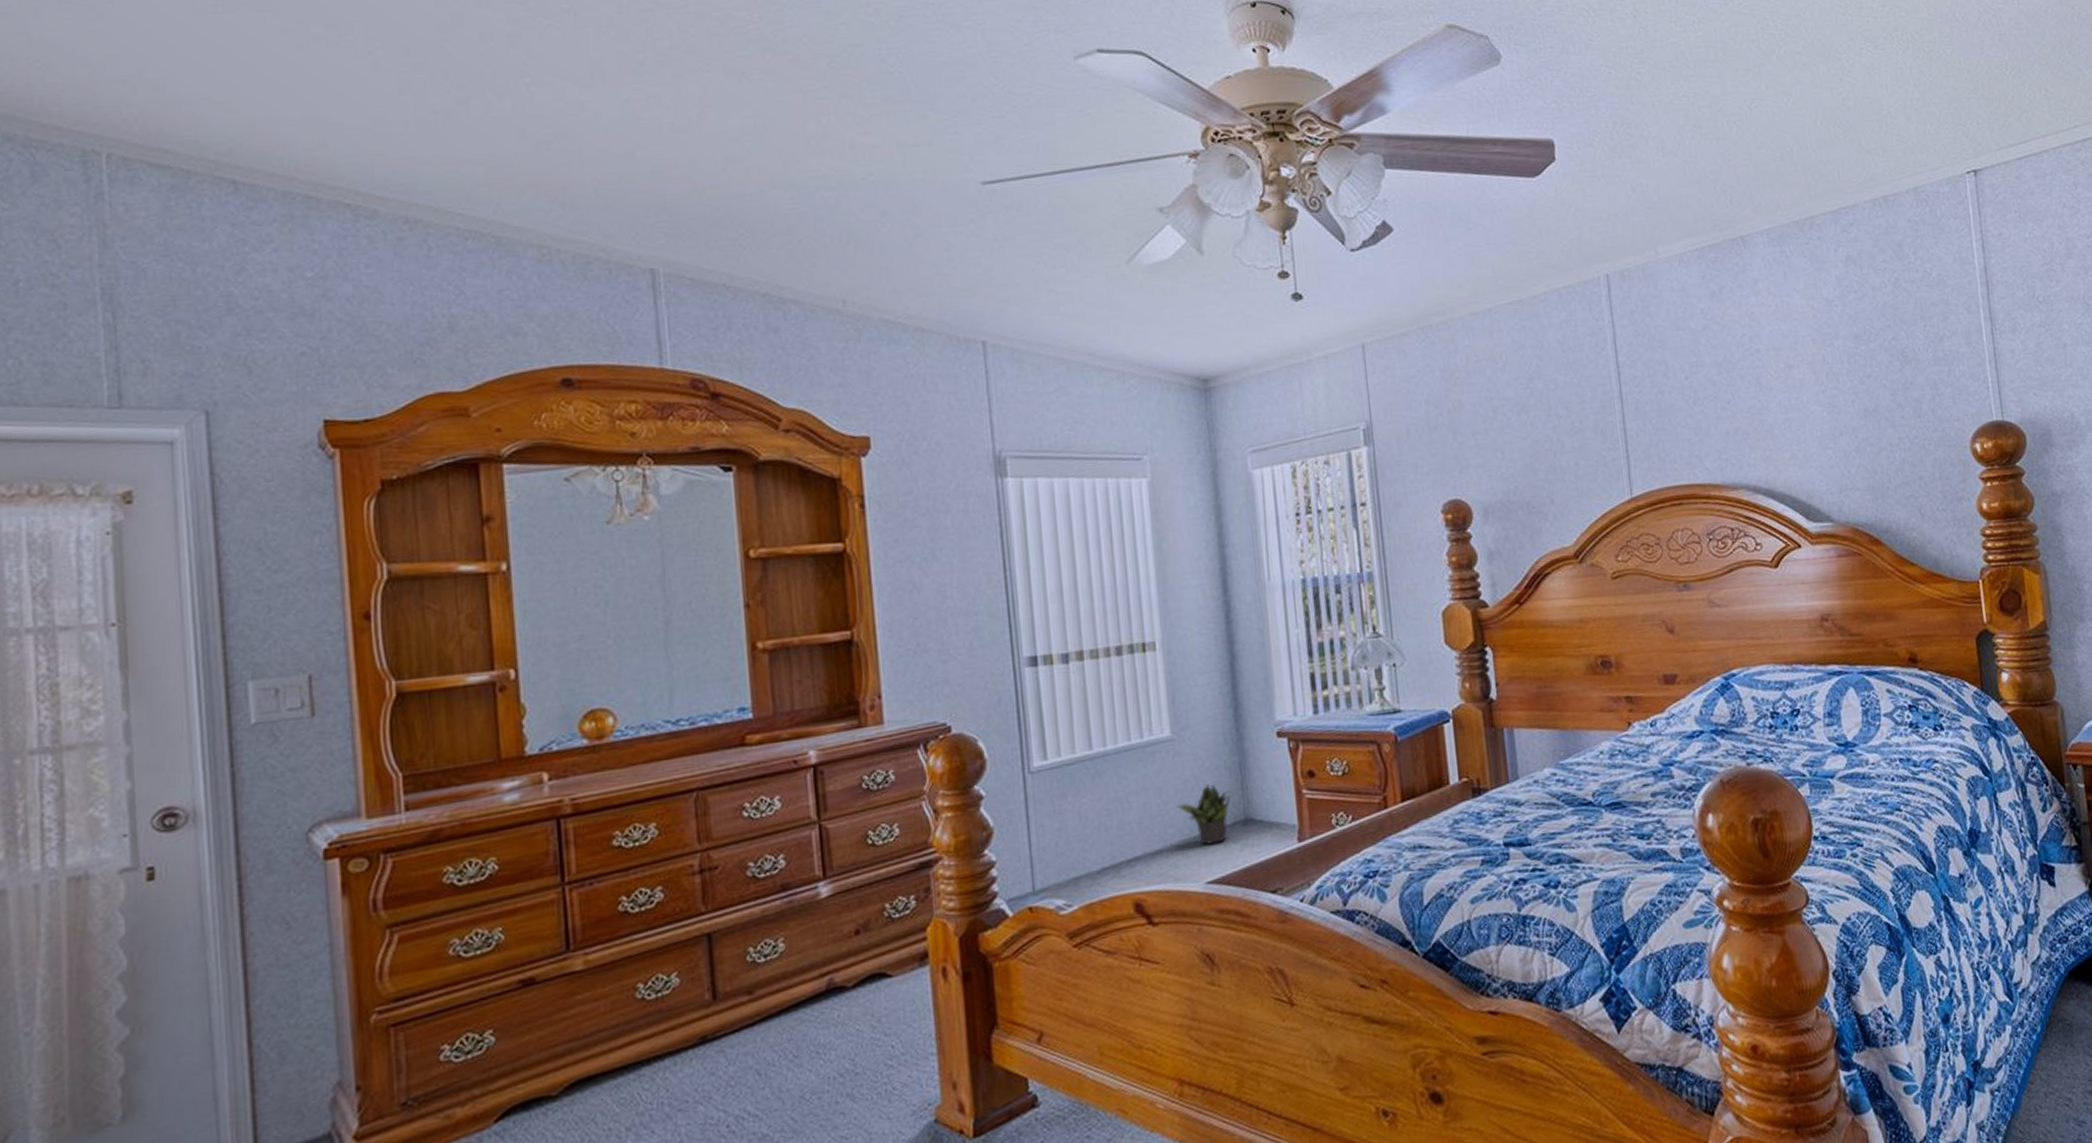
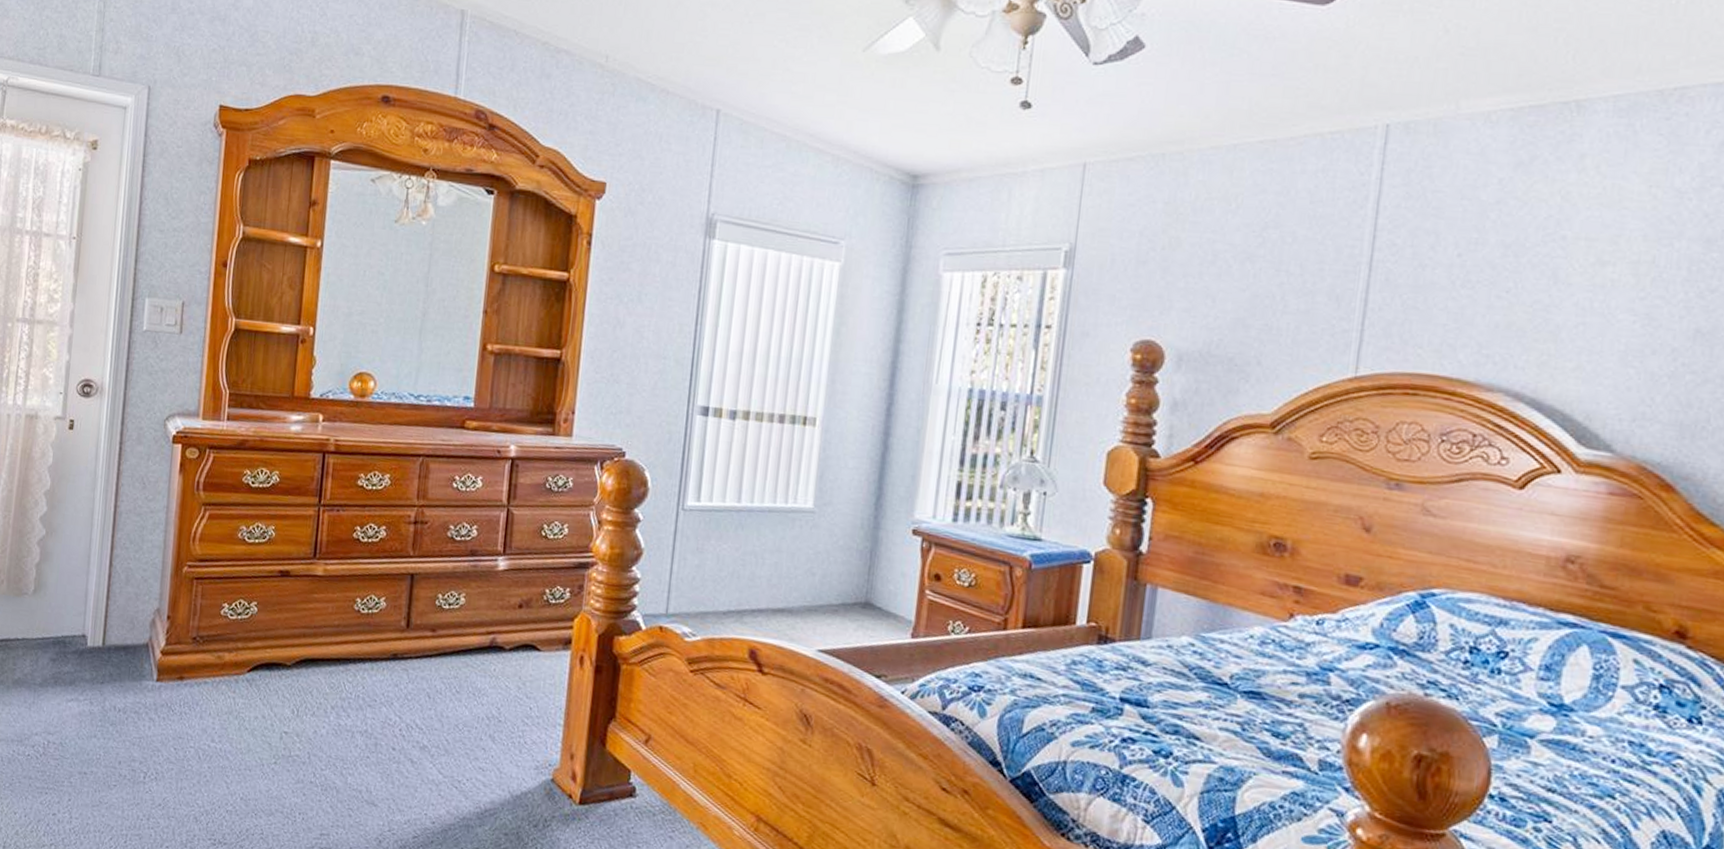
potted plant: present [1177,784,1232,845] -> none [805,561,858,618]

